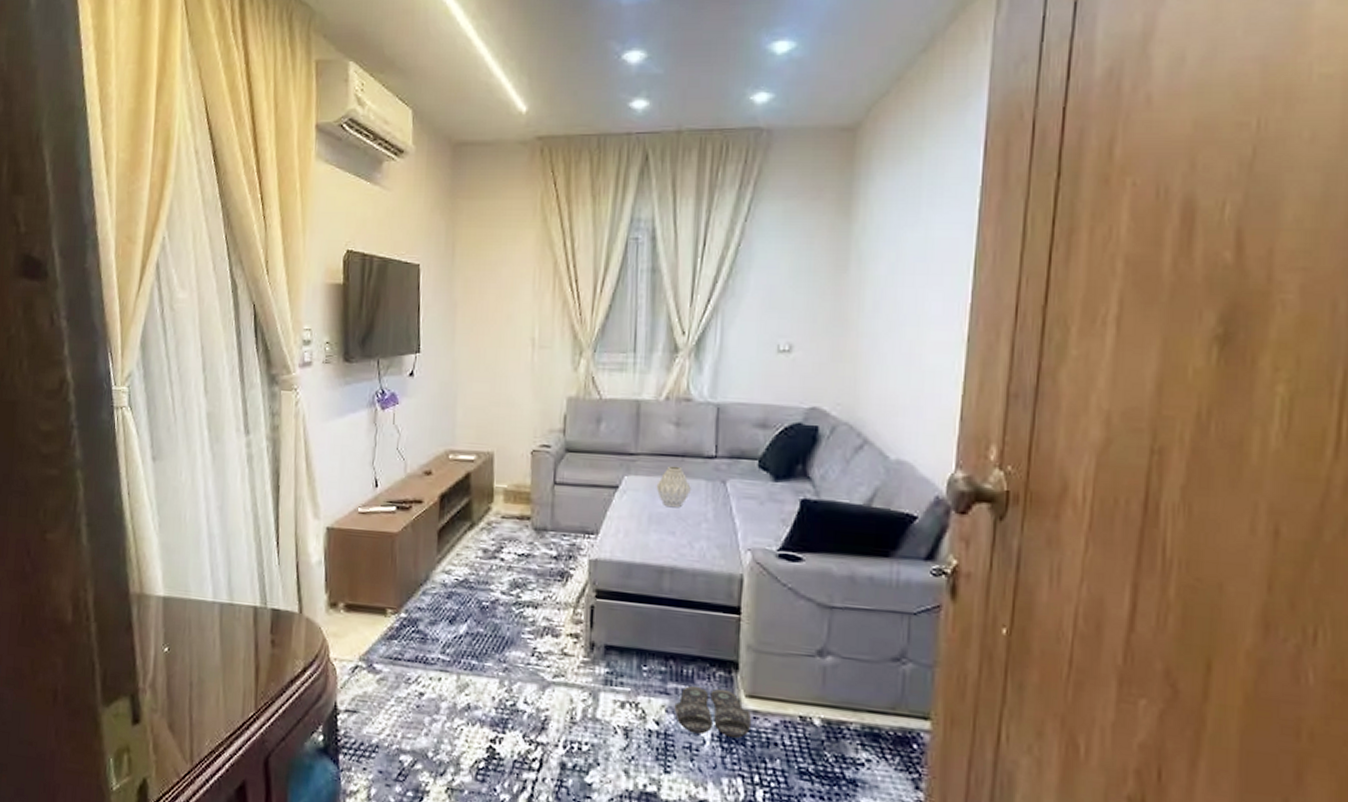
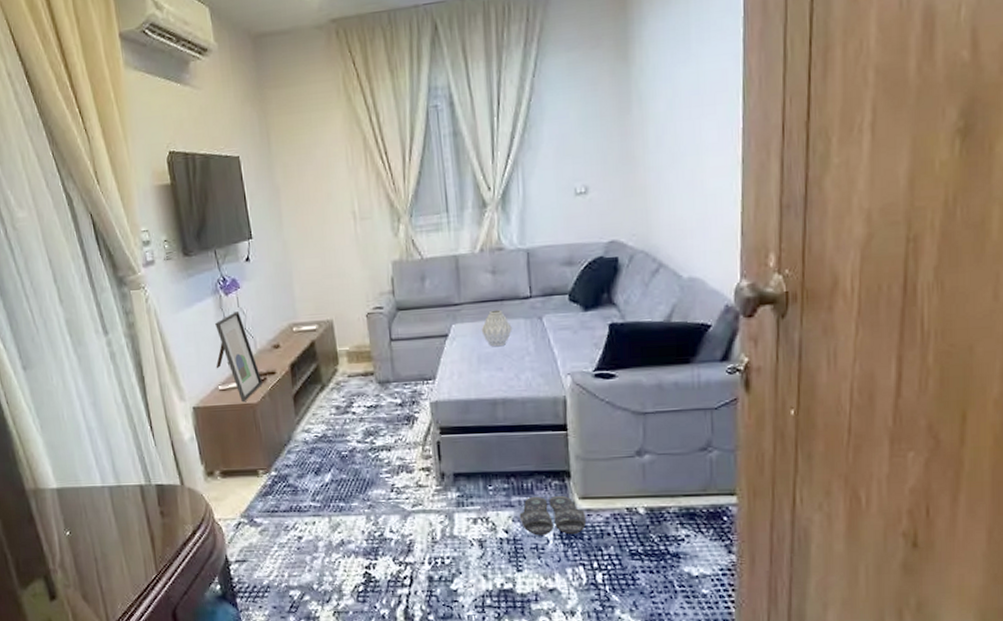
picture frame: none [358,429,407,529] -> present [215,311,263,401]

